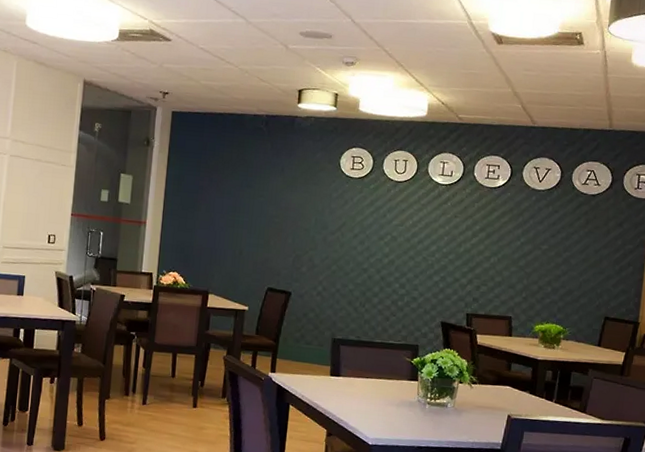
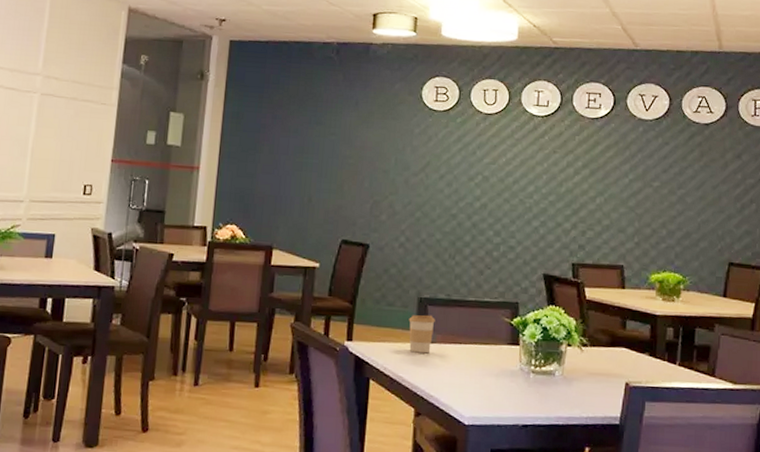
coffee cup: none [323,352,346,385] -> present [409,314,435,354]

